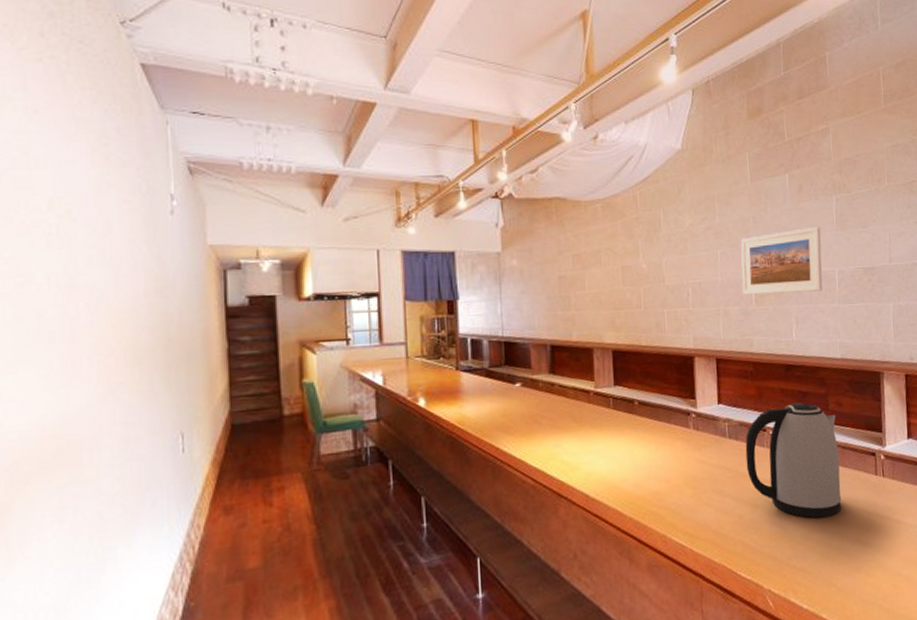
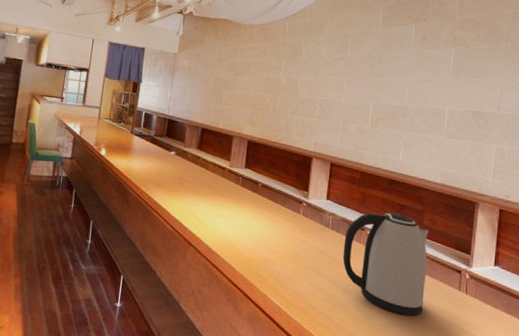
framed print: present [740,226,823,295] -> none [361,70,437,124]

